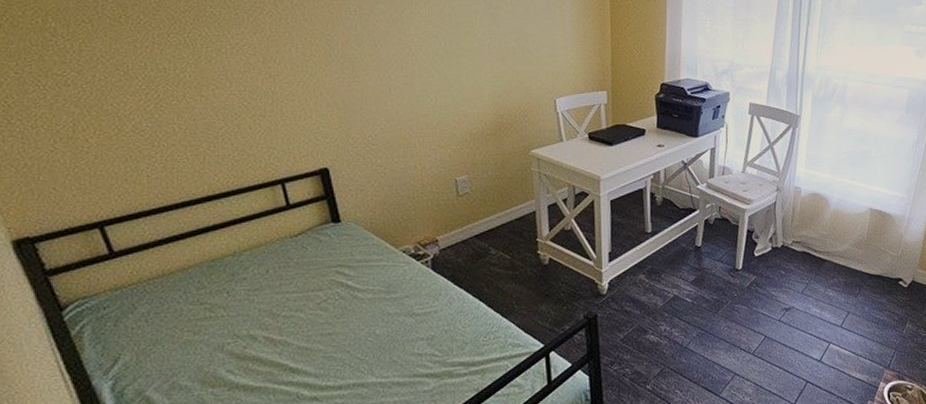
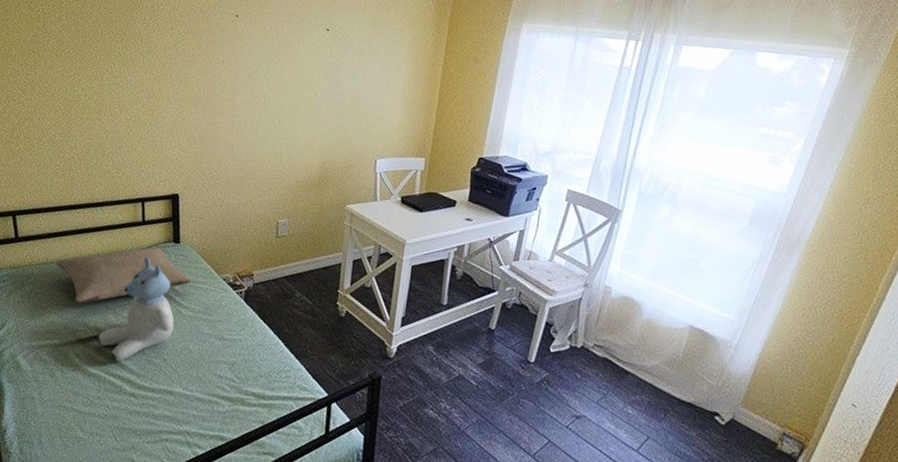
pillow: none [177,231,363,315] -> present [56,247,191,305]
stuffed bear: none [254,244,352,368] -> present [97,256,175,362]

